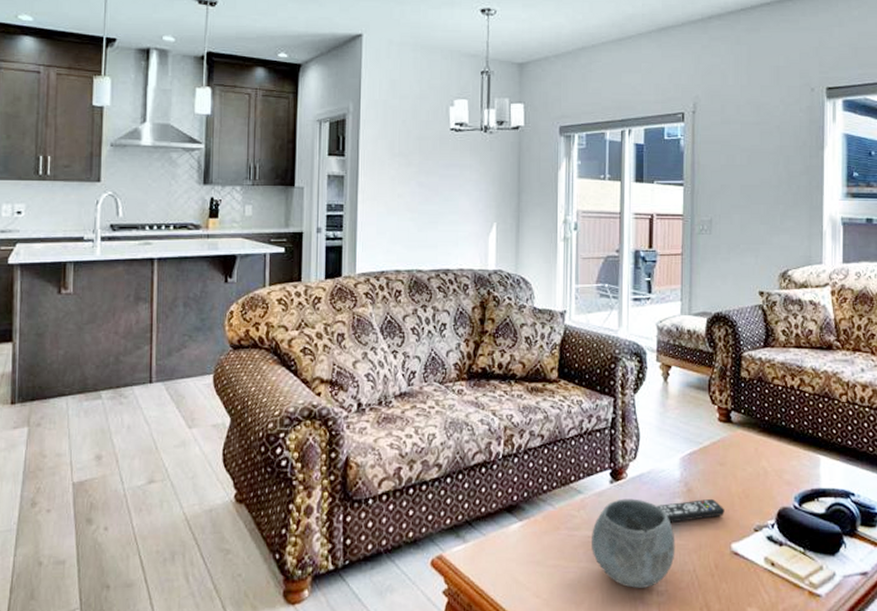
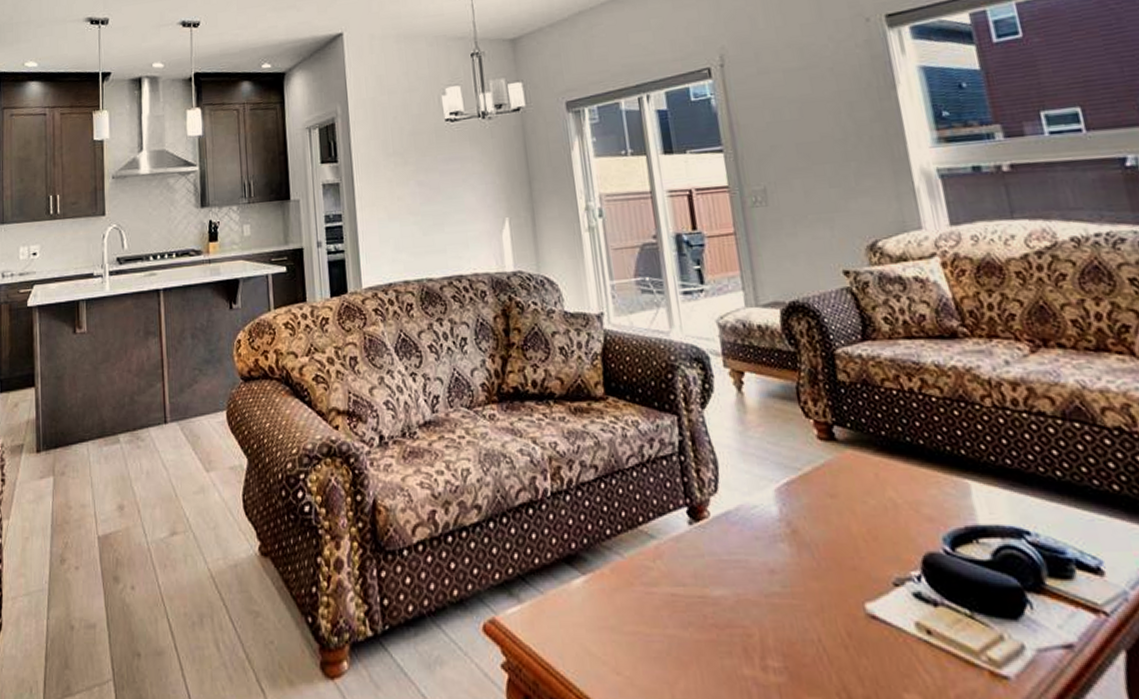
bowl: present [592,498,675,589] -> none [675,544,790,665]
remote control: present [657,499,725,523] -> none [754,543,848,575]

